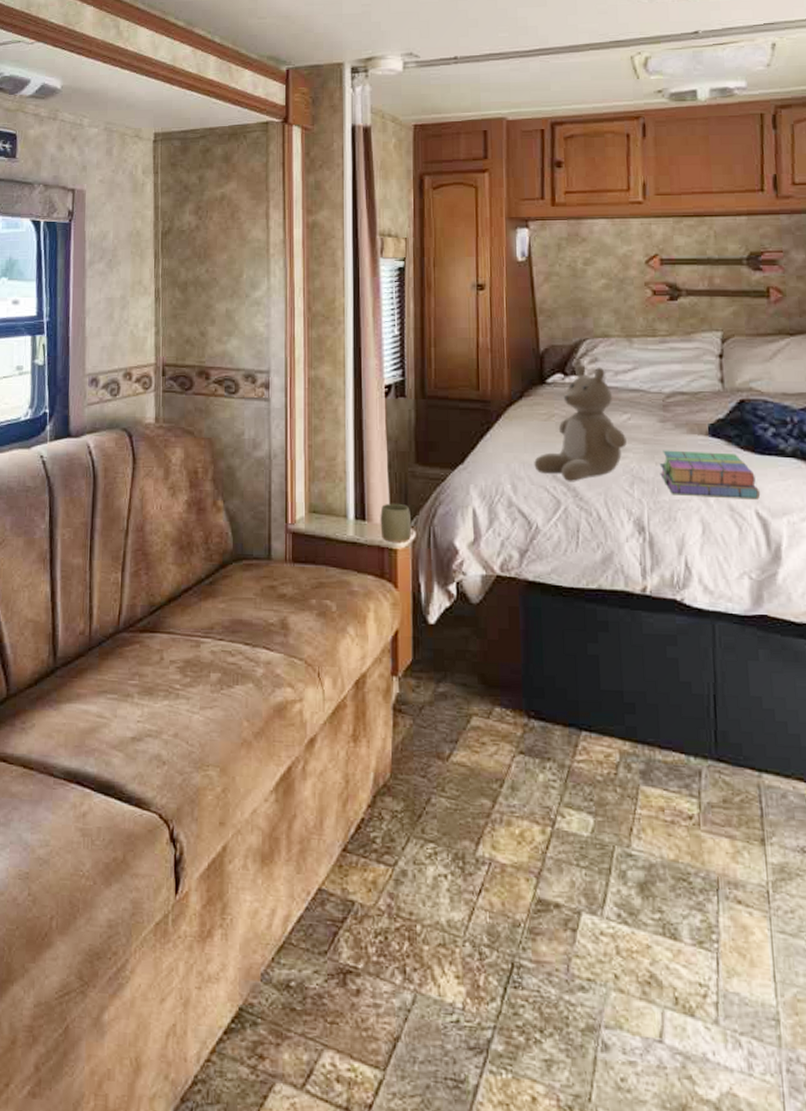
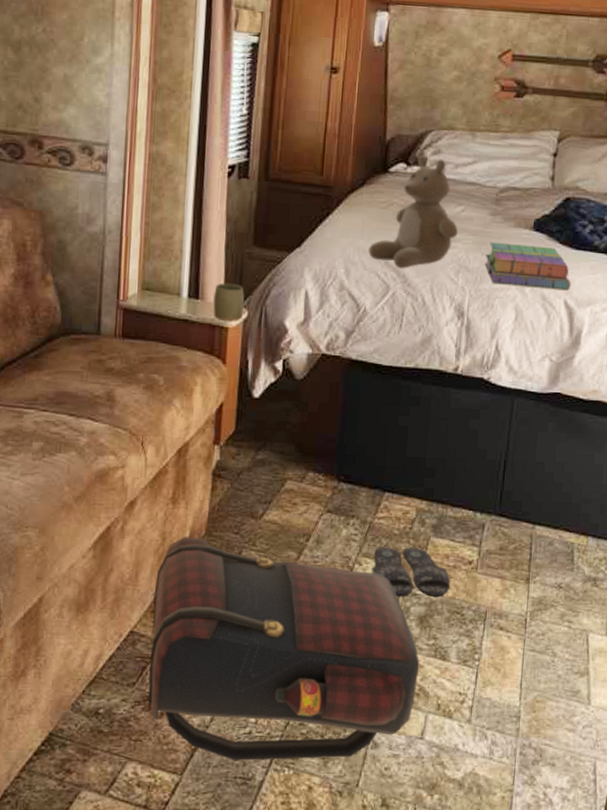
satchel: none [340,779,647,1061] -> present [147,536,420,761]
slippers: none [577,795,670,859] -> present [372,546,450,597]

